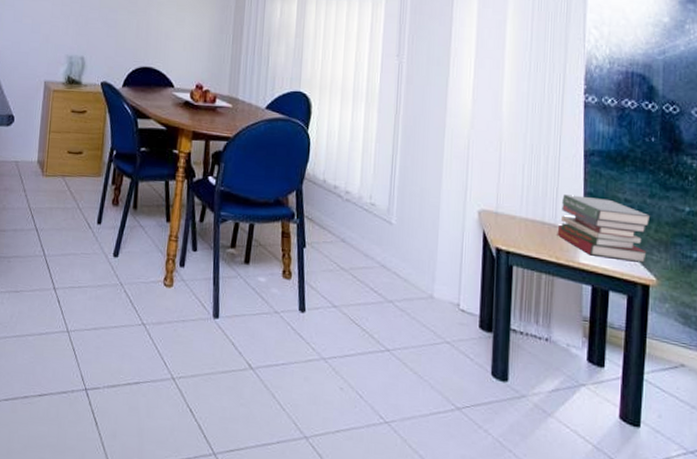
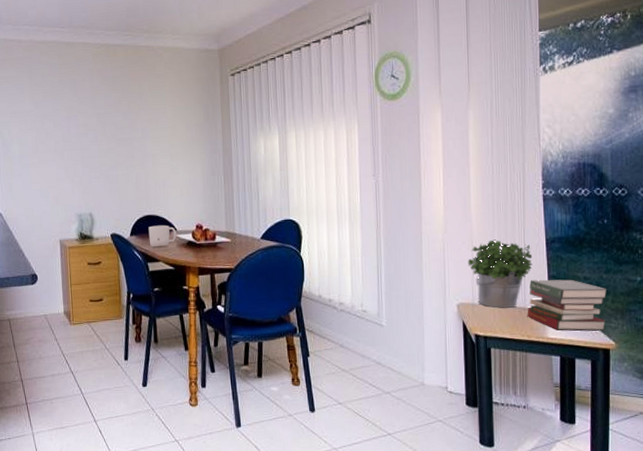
mug: none [142,79,173,105] -> present [148,225,176,249]
potted plant: none [494,143,568,223] -> present [468,239,533,308]

